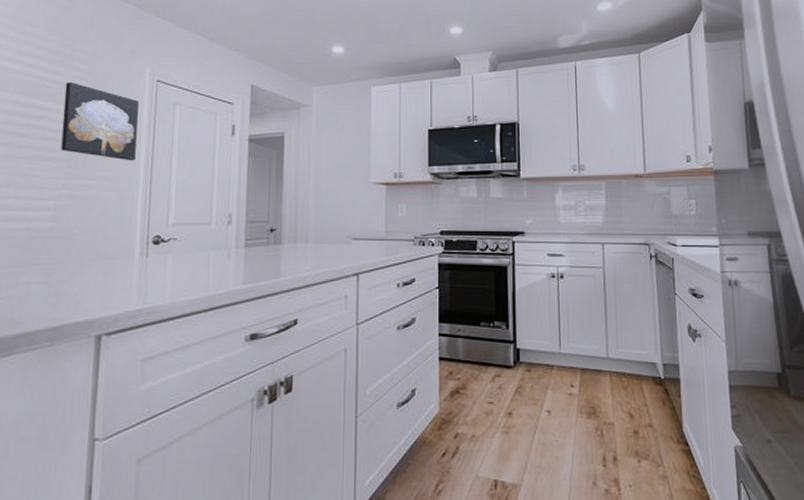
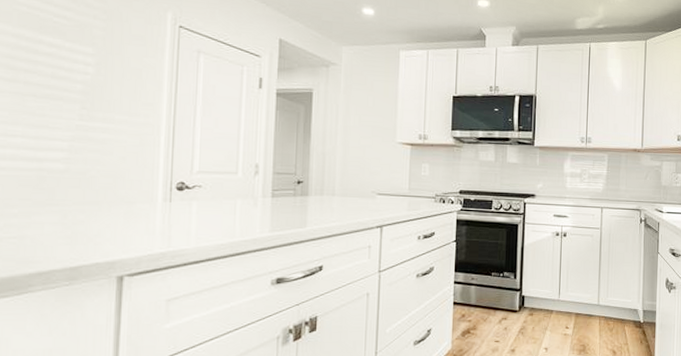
wall art: present [61,82,140,161] -> none [74,20,161,107]

